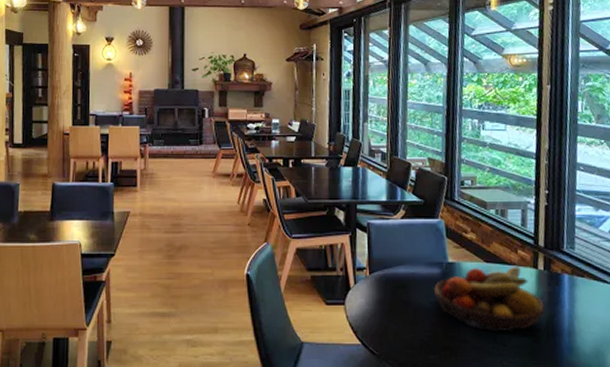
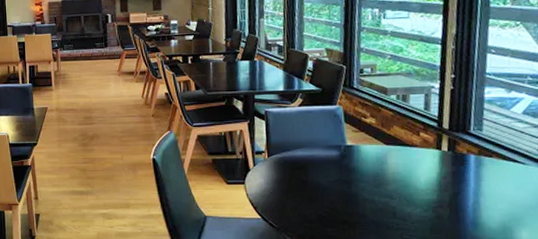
fruit bowl: present [434,267,544,333] -> none [332,148,448,209]

